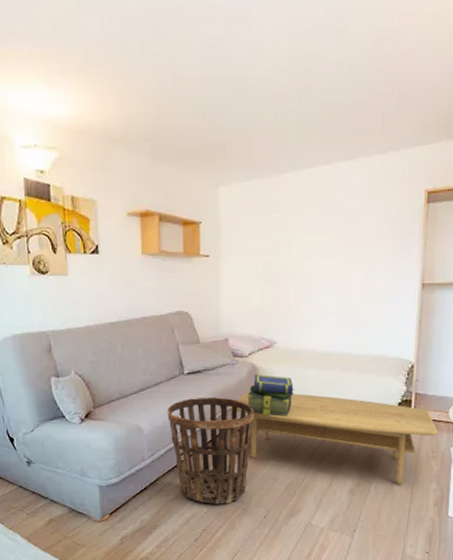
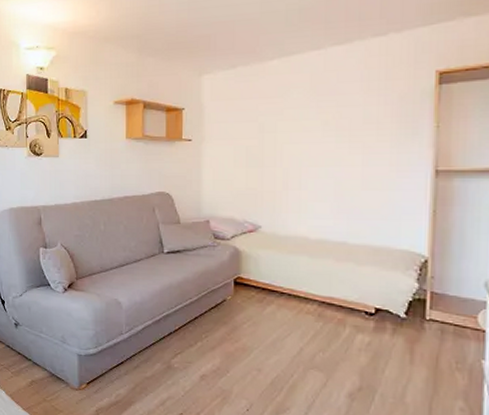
basket: present [167,397,254,504] -> none [146,277,236,390]
coffee table: present [230,391,439,485] -> none [210,274,464,397]
stack of books: present [246,374,295,417] -> none [228,258,282,306]

